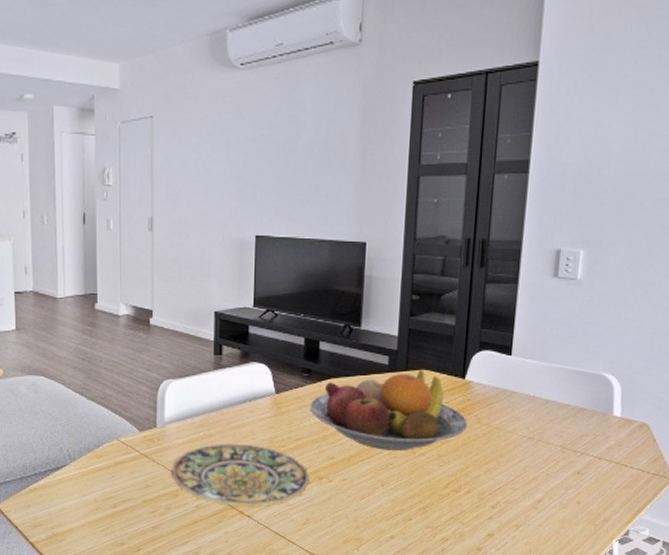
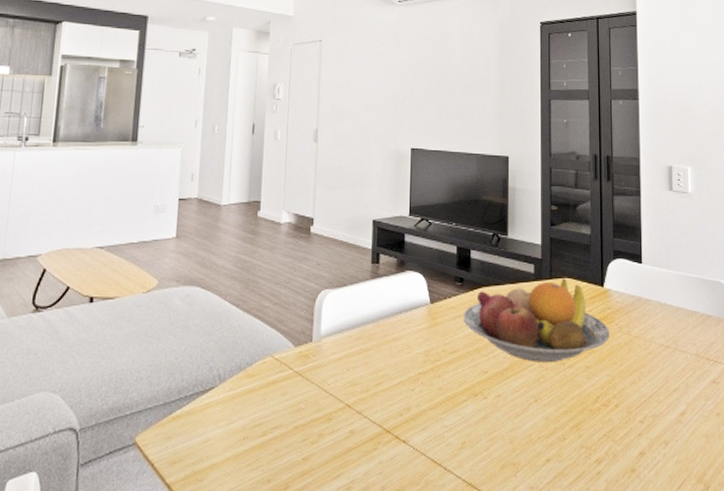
plate: present [170,444,310,507] -> none [324,358,465,431]

